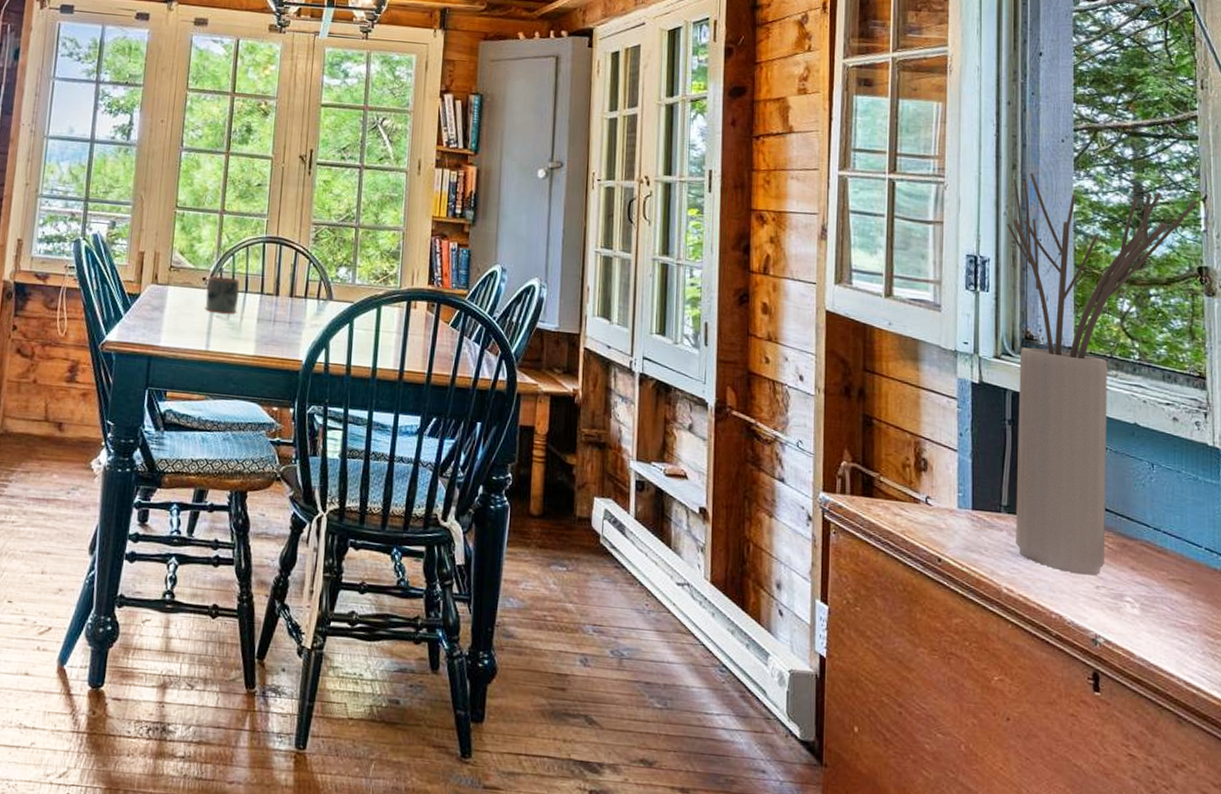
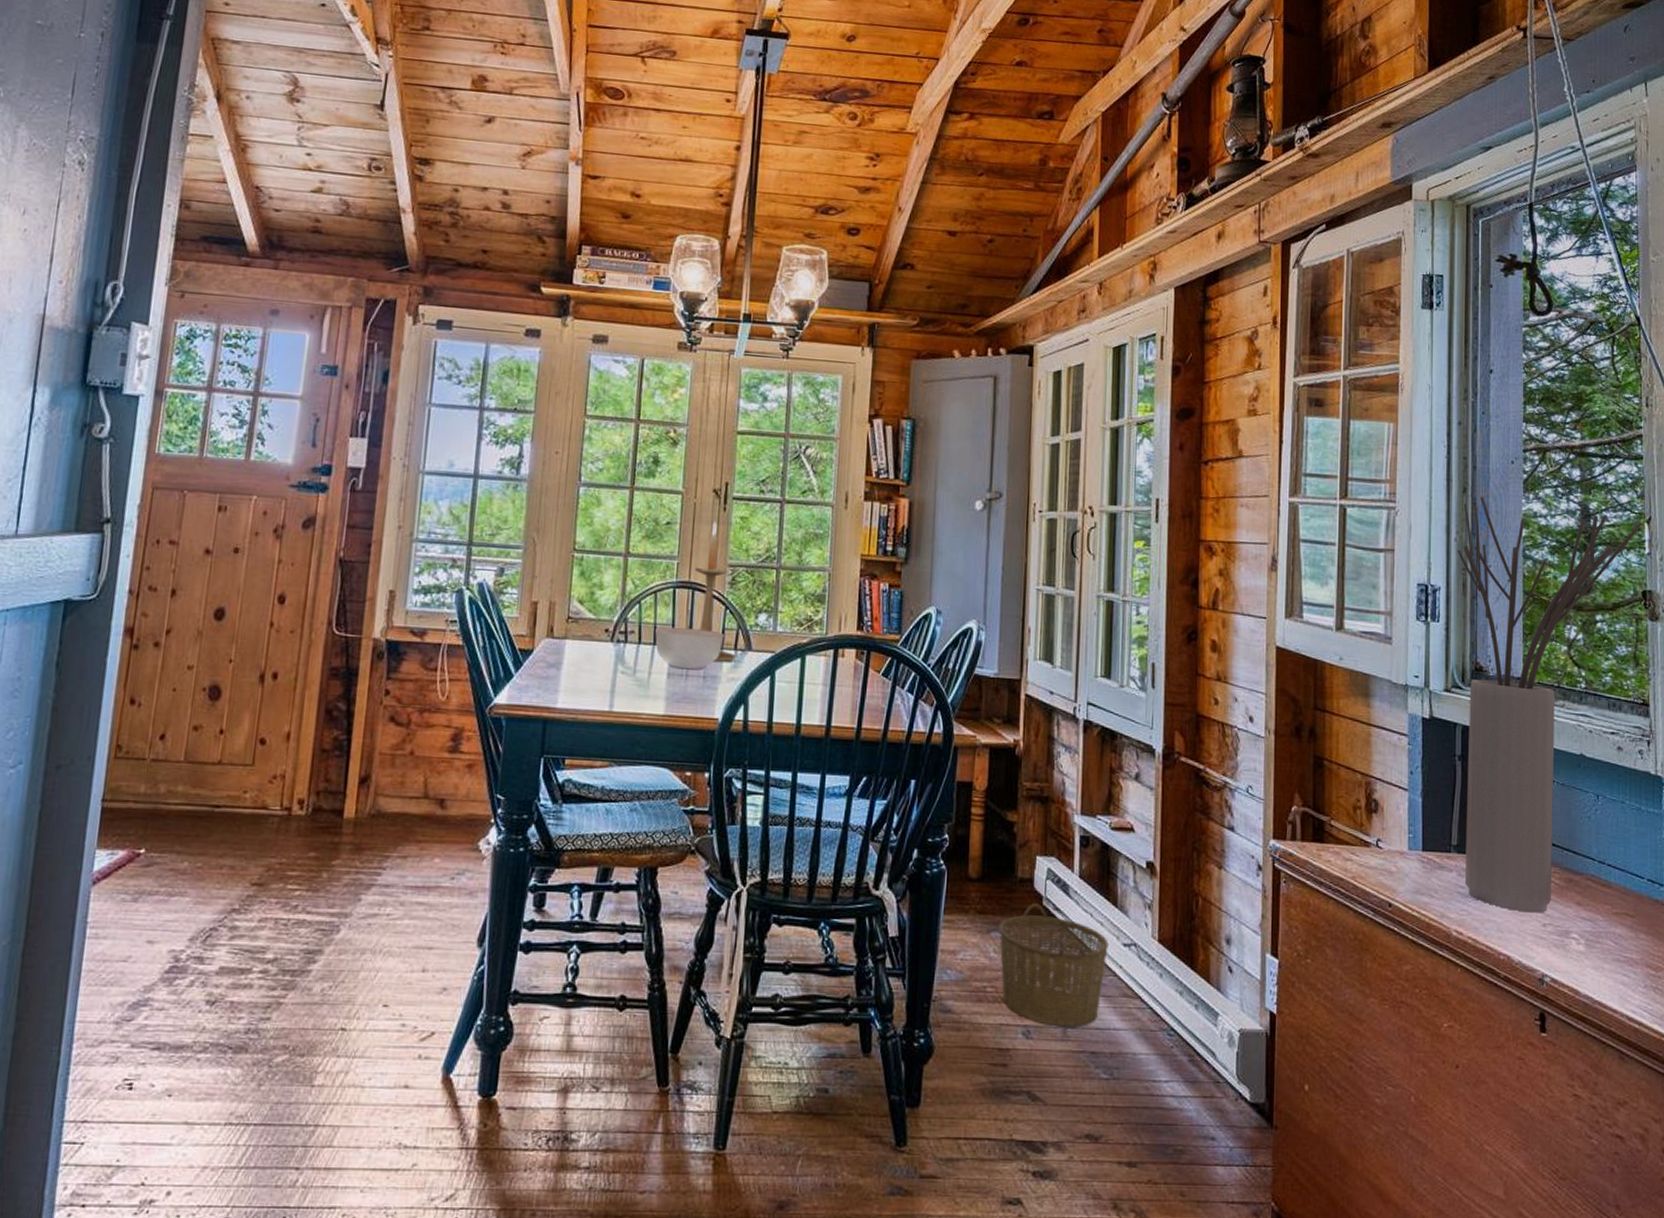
mug: present [205,276,240,315] -> none [608,627,648,671]
bowl: none [246,277,308,317] -> present [655,627,725,671]
candlestick: none [283,185,318,311] -> present [695,522,736,663]
basket: none [558,540,663,658] -> present [999,902,1108,1028]

